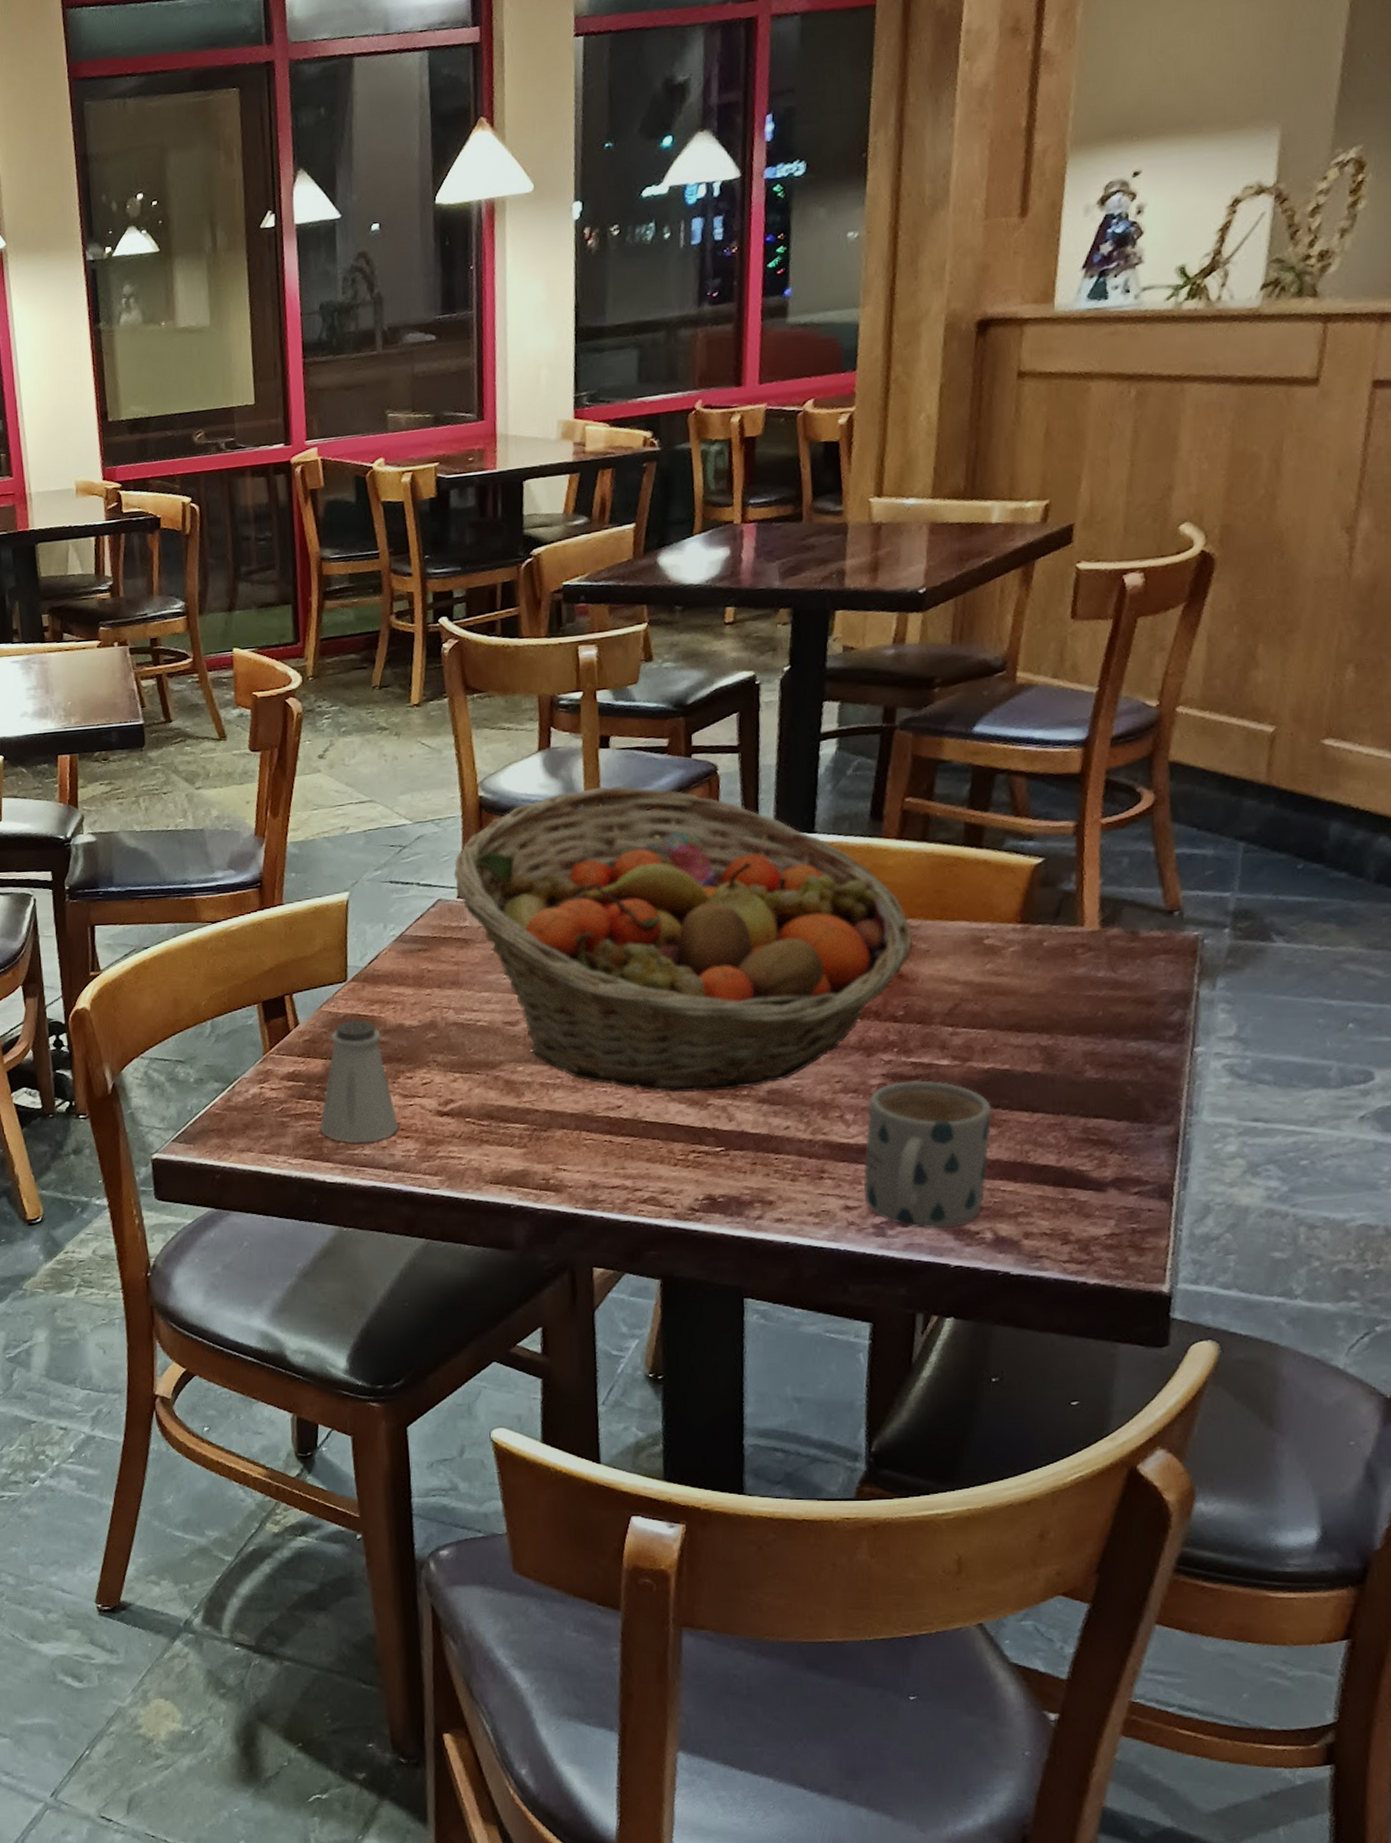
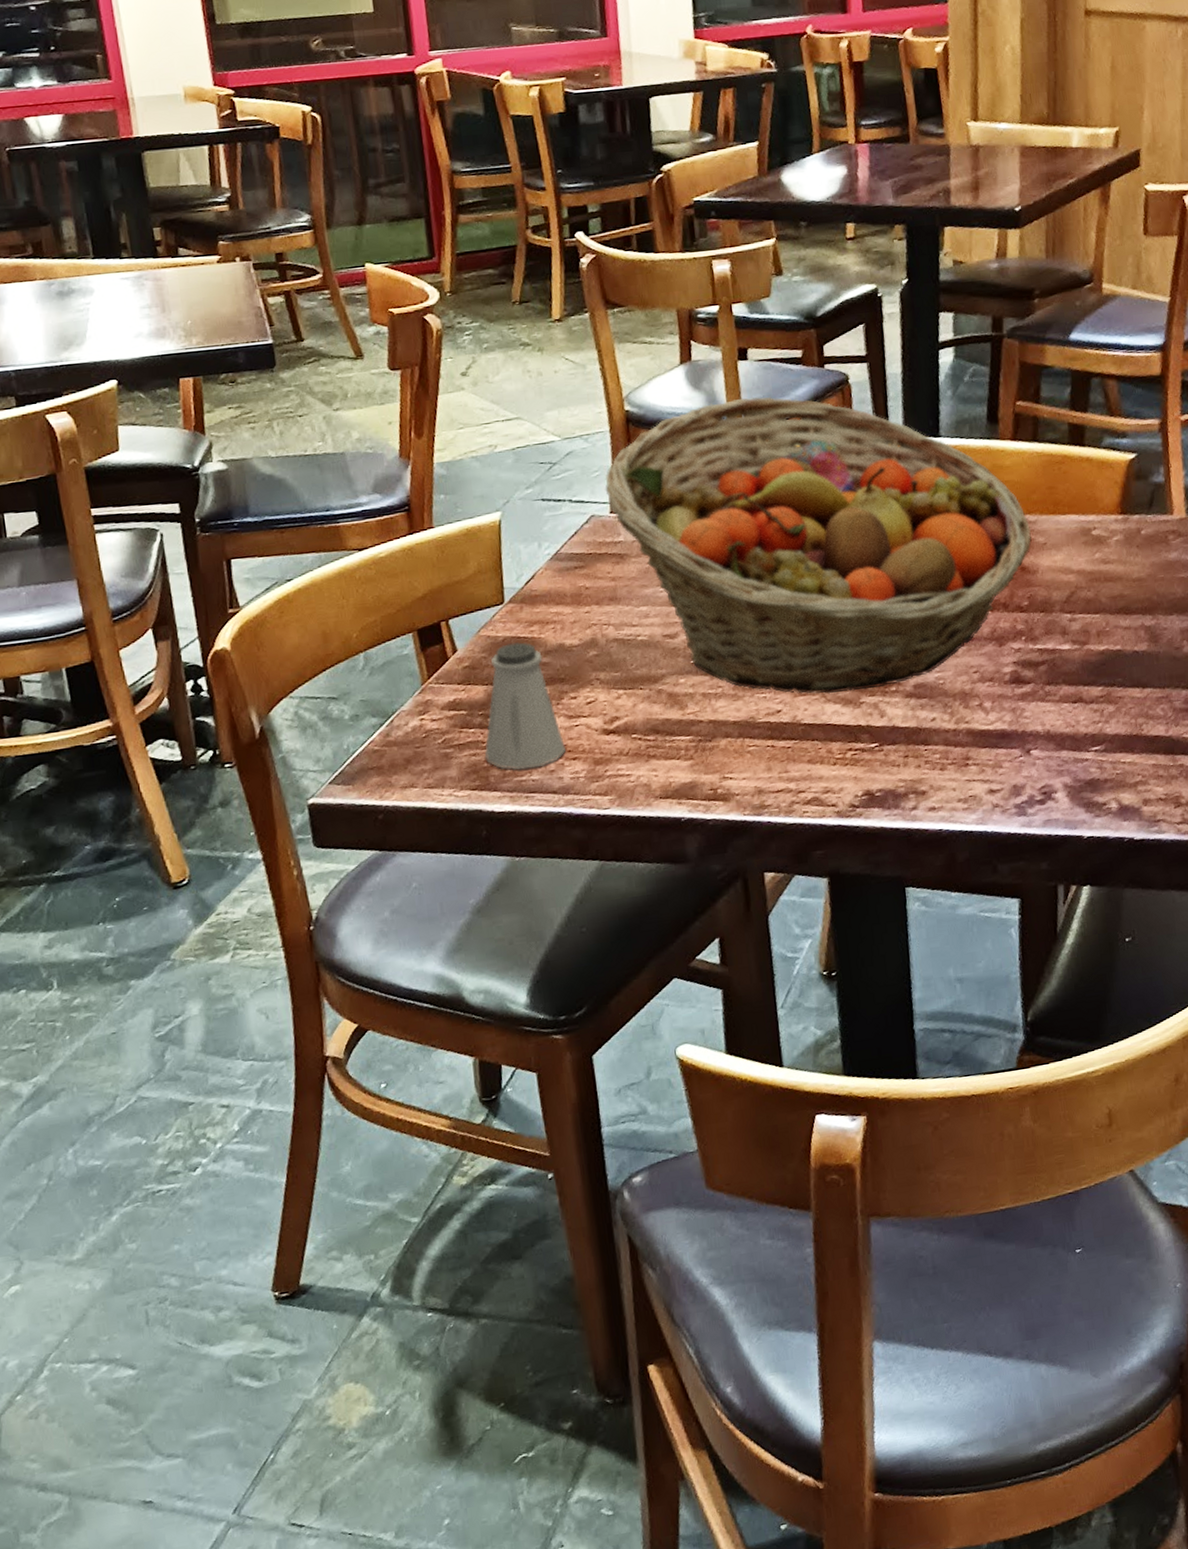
mug: present [864,1080,993,1229] -> none [1003,665,1110,805]

